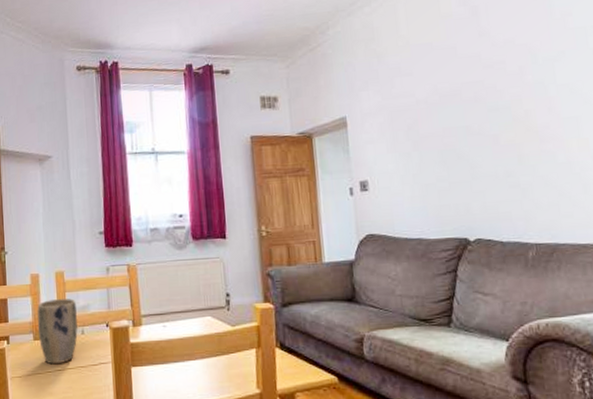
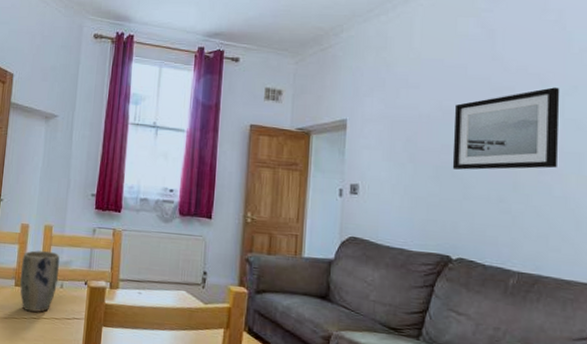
wall art: none [451,55,557,151] -> present [452,87,560,170]

